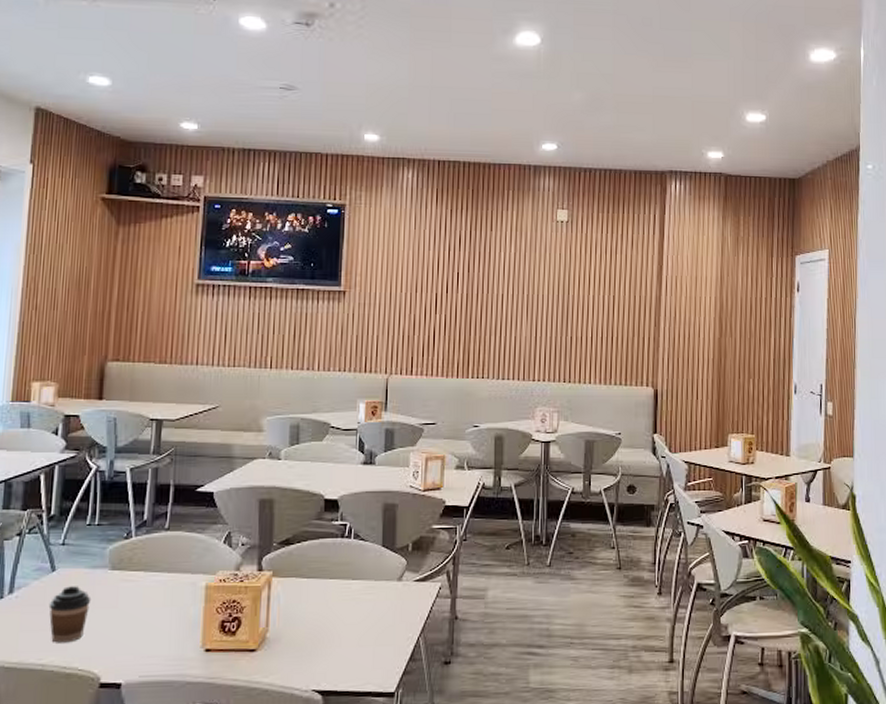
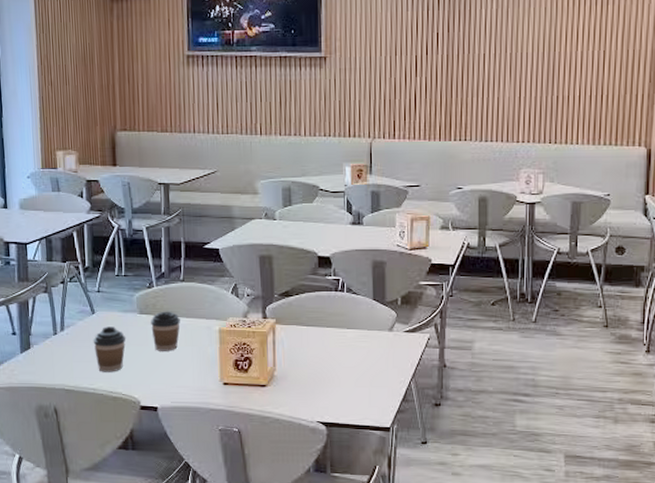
coffee cup: none [124,565,160,614] -> present [151,311,180,351]

